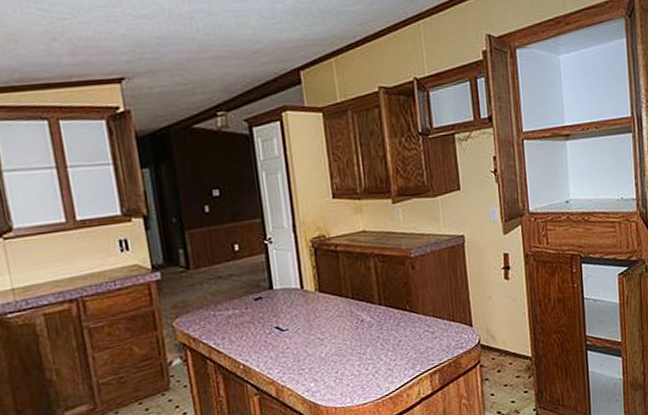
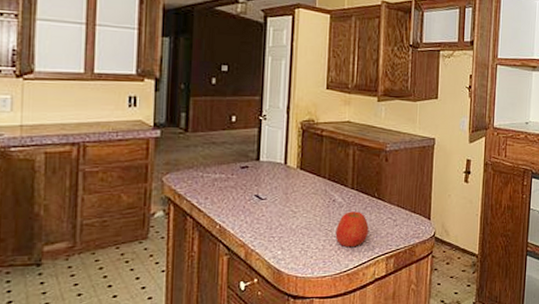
apple: none [369,328,406,369] -> present [335,211,369,248]

